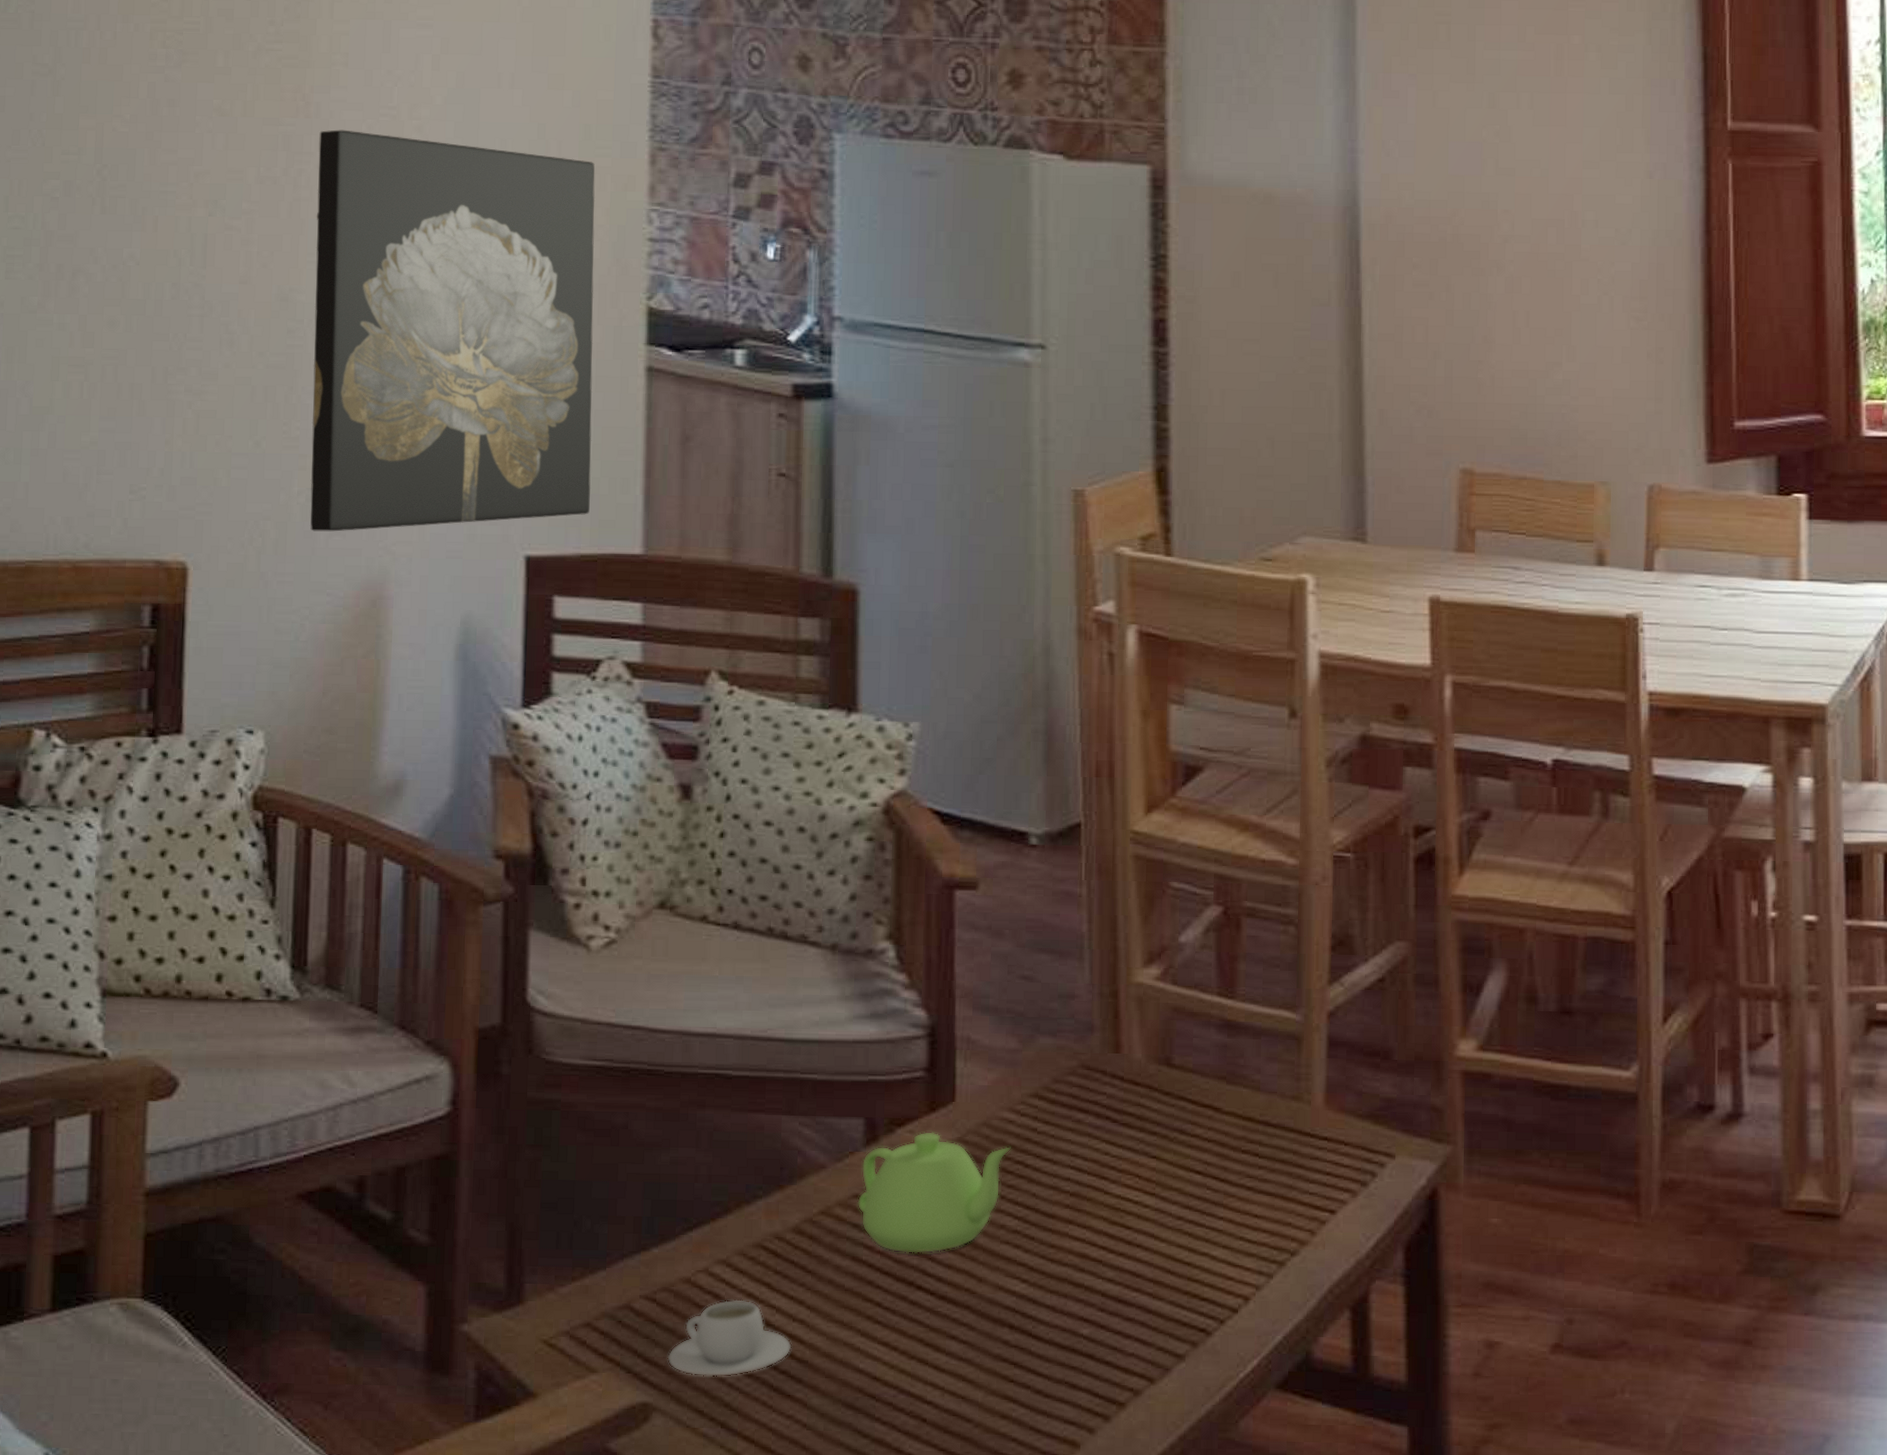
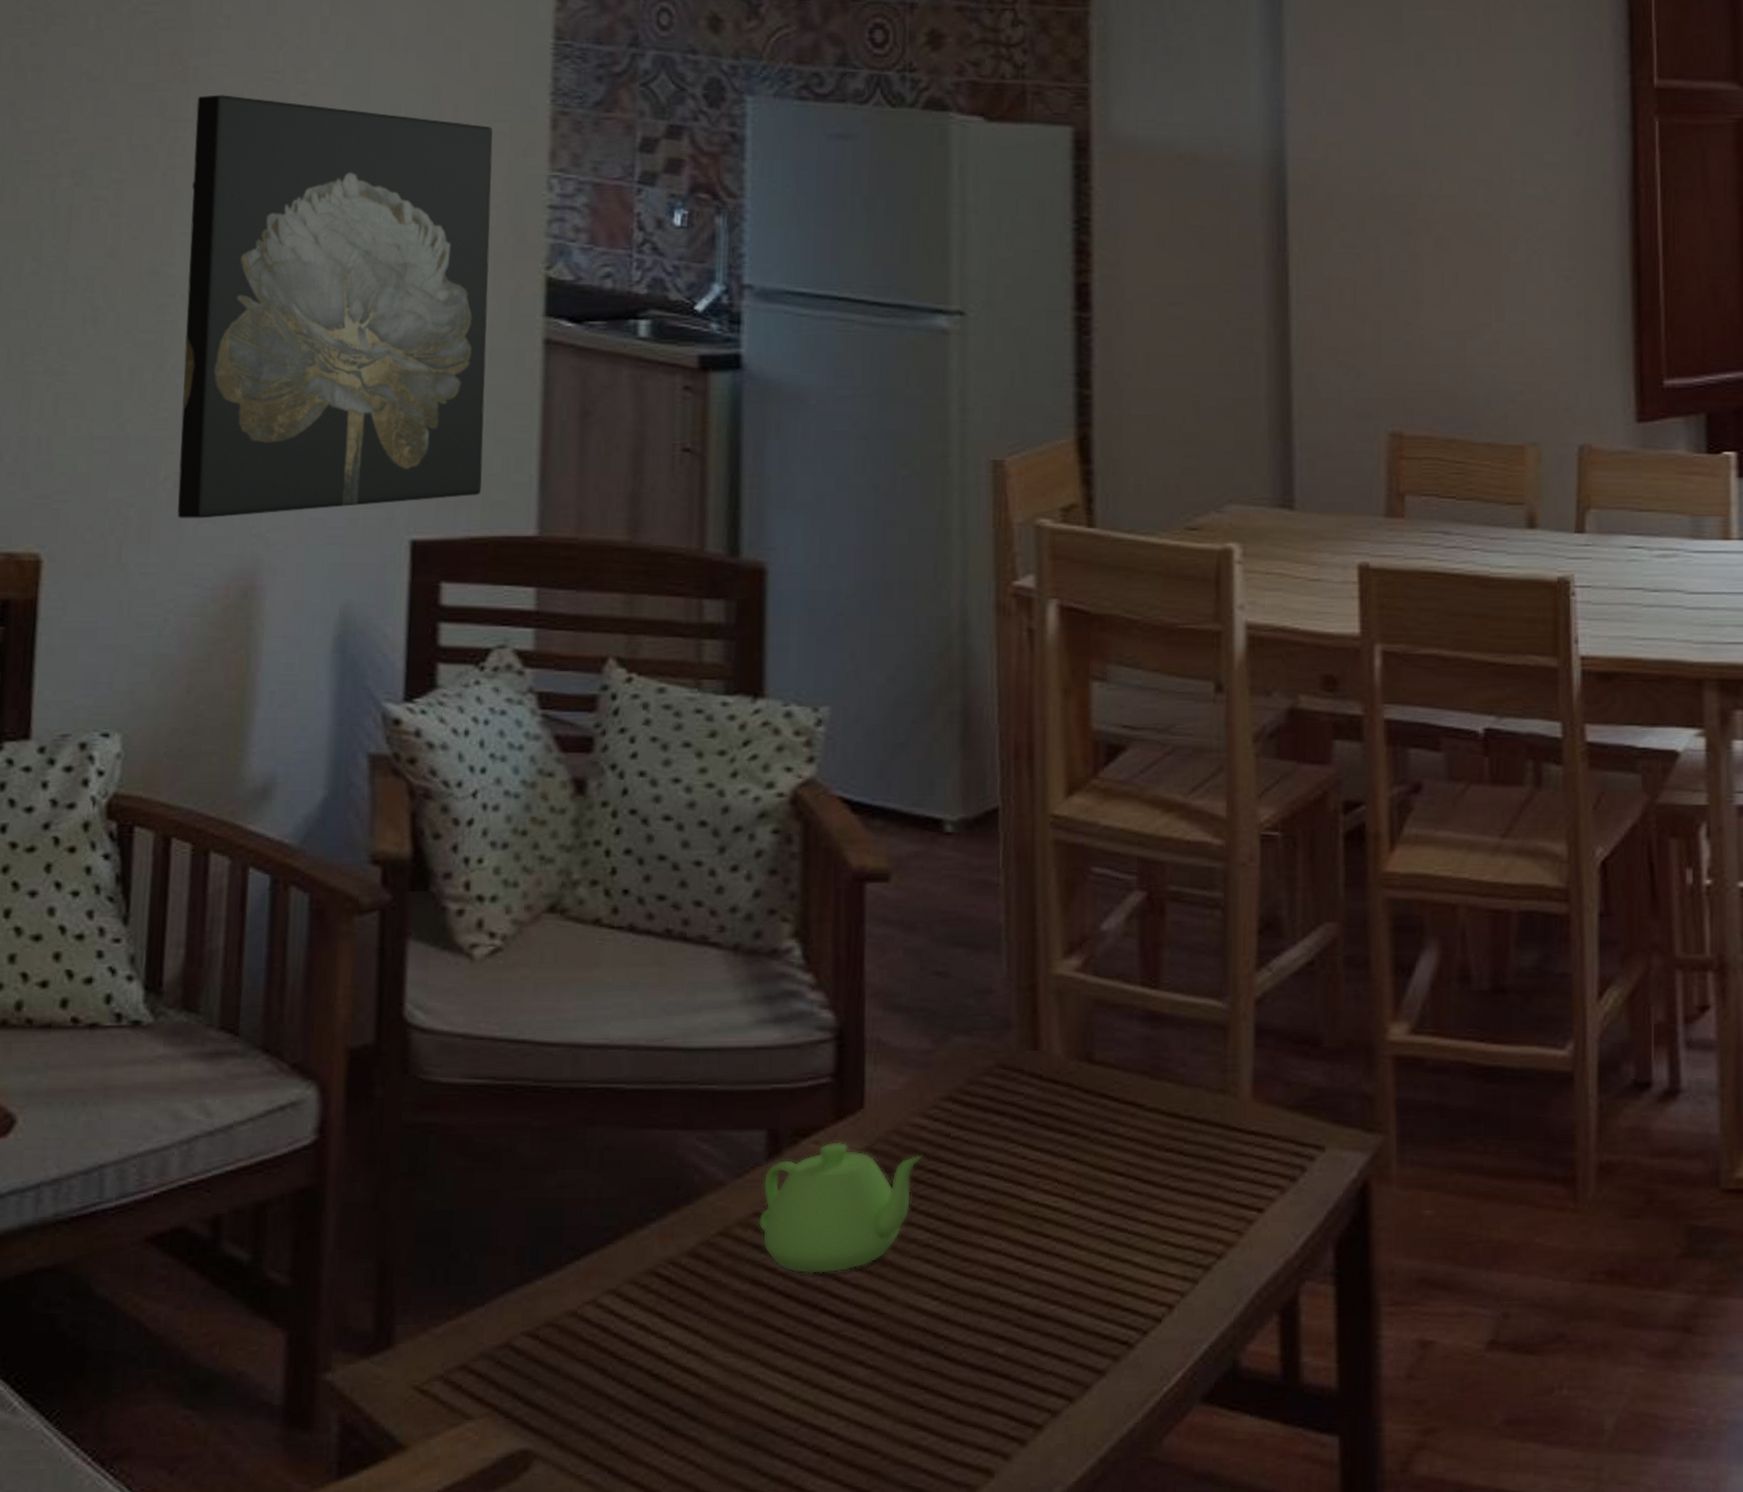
teacup: present [667,1299,792,1377] -> none [550,1332,686,1418]

